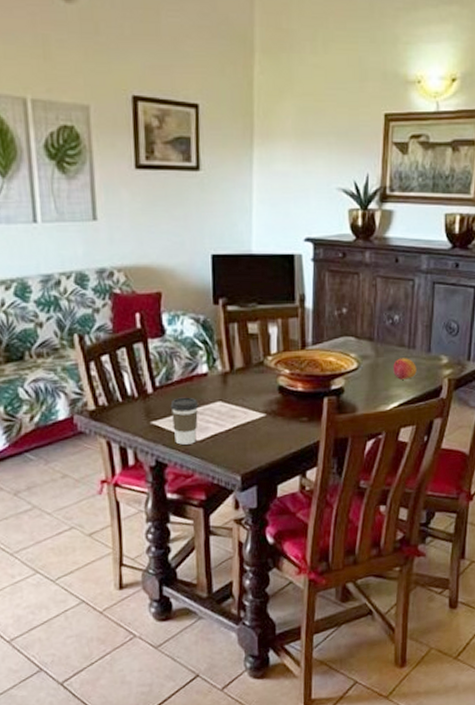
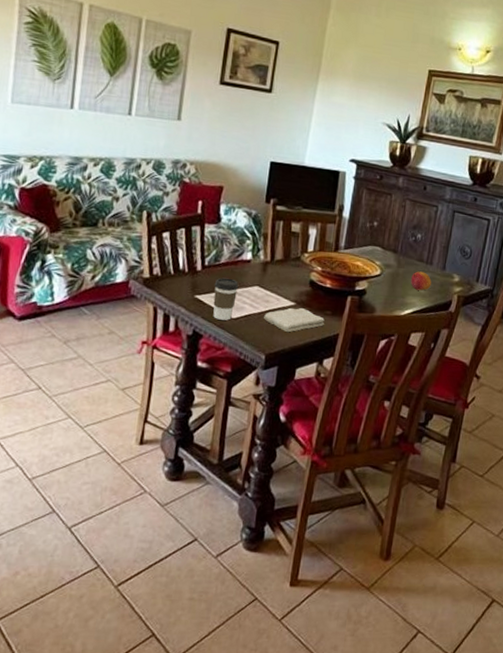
washcloth: none [233,418,301,447] -> present [264,307,325,332]

